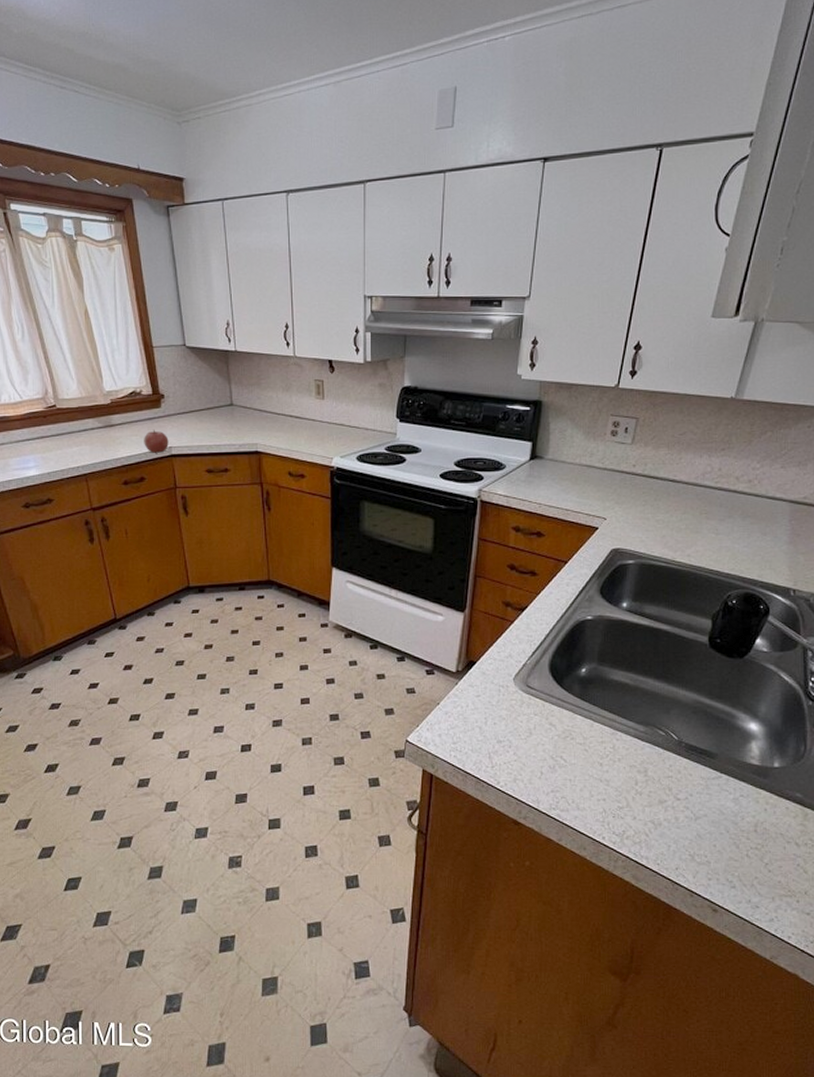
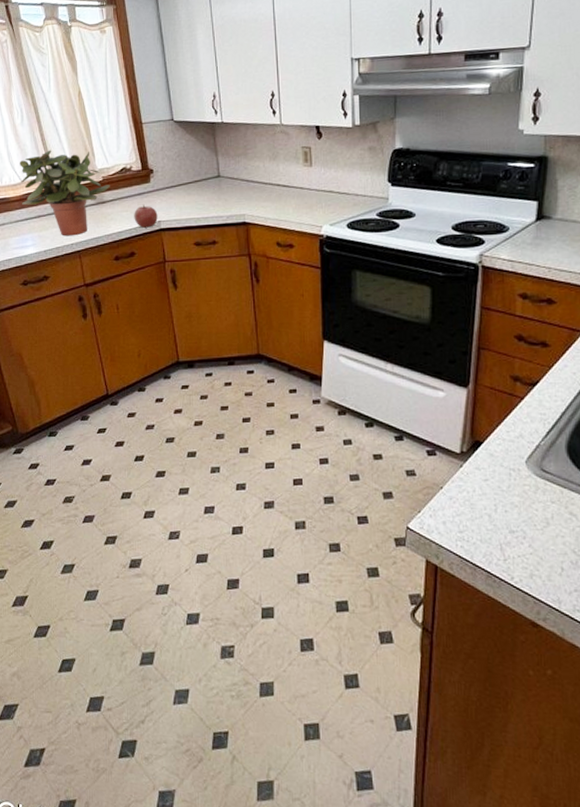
potted plant: none [20,369,119,459] -> present [20,150,110,236]

